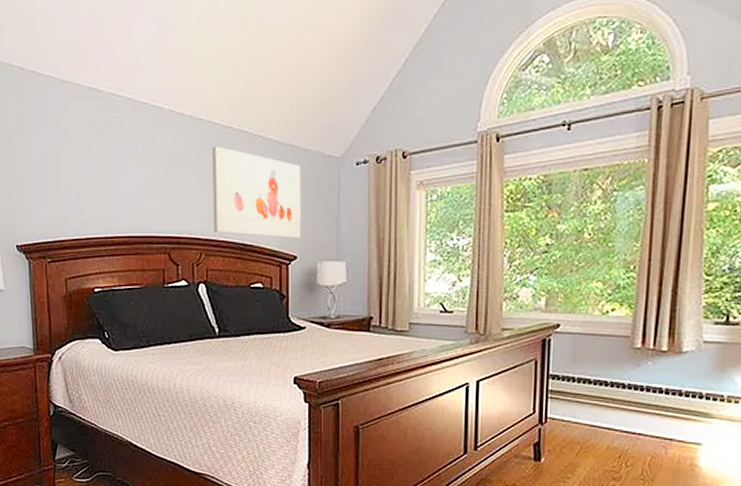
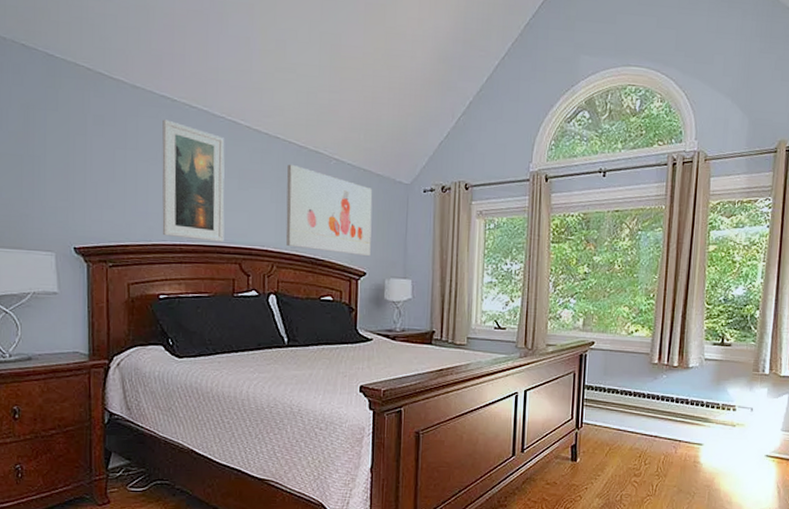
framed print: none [90,111,153,232] -> present [162,119,225,242]

